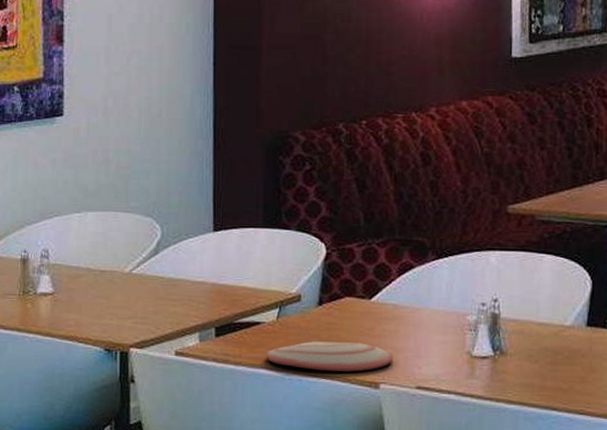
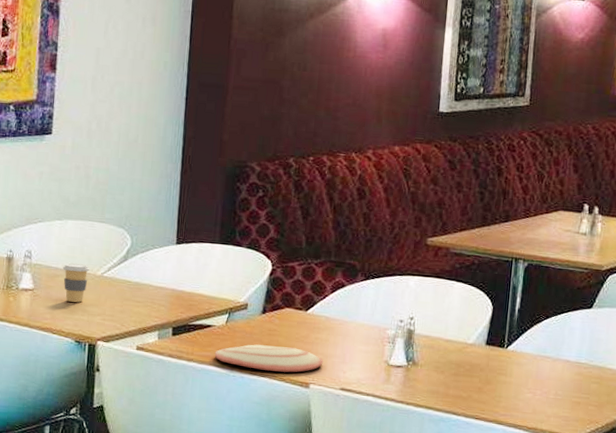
coffee cup: none [84,261,116,305] -> present [62,263,90,303]

